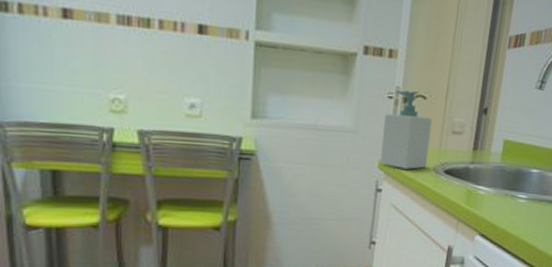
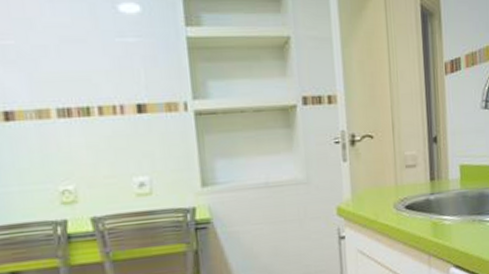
soap bottle: present [379,90,433,170] -> none [334,132,387,212]

